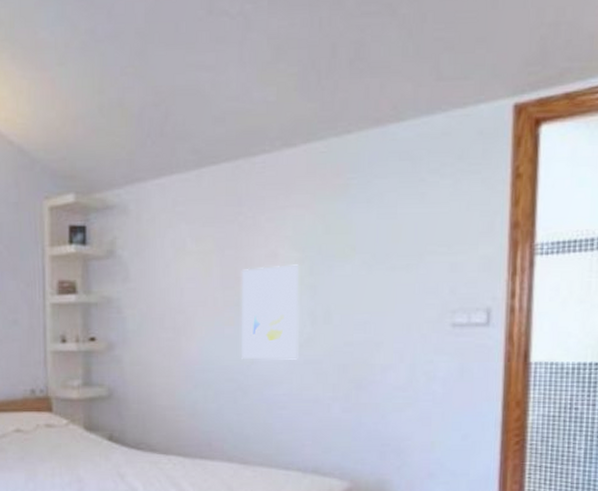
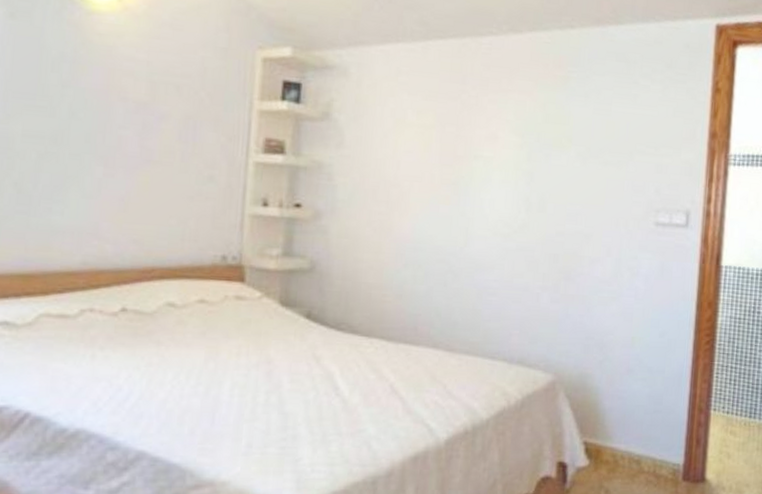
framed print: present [241,264,299,360] -> none [455,147,517,245]

